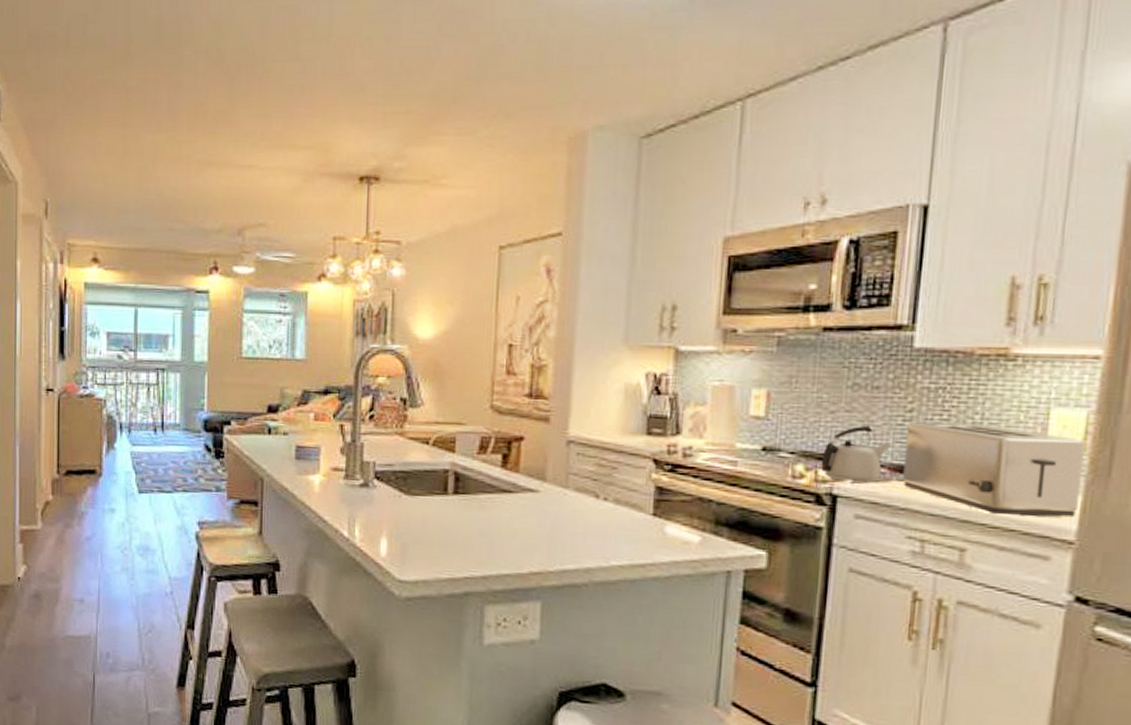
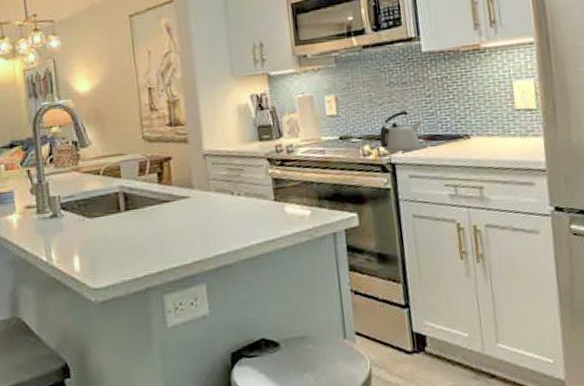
toaster: present [903,422,1086,518] -> none [429,98,543,160]

